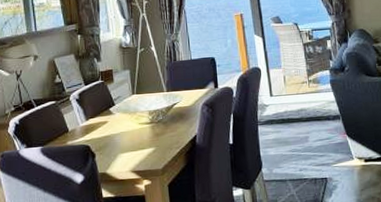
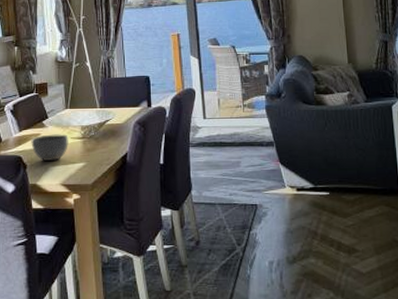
bowl: none [98,120,137,148] -> present [31,134,68,161]

